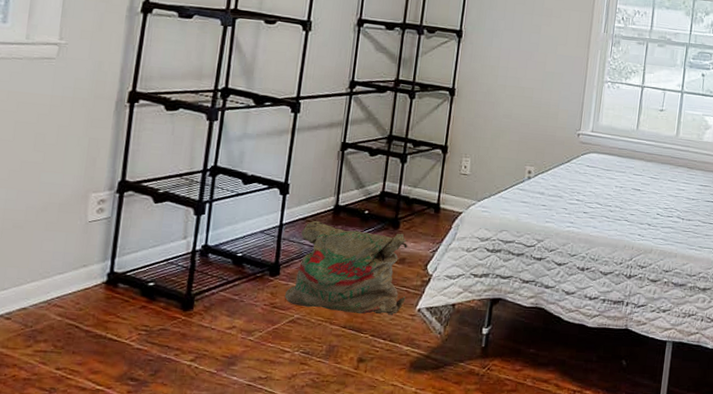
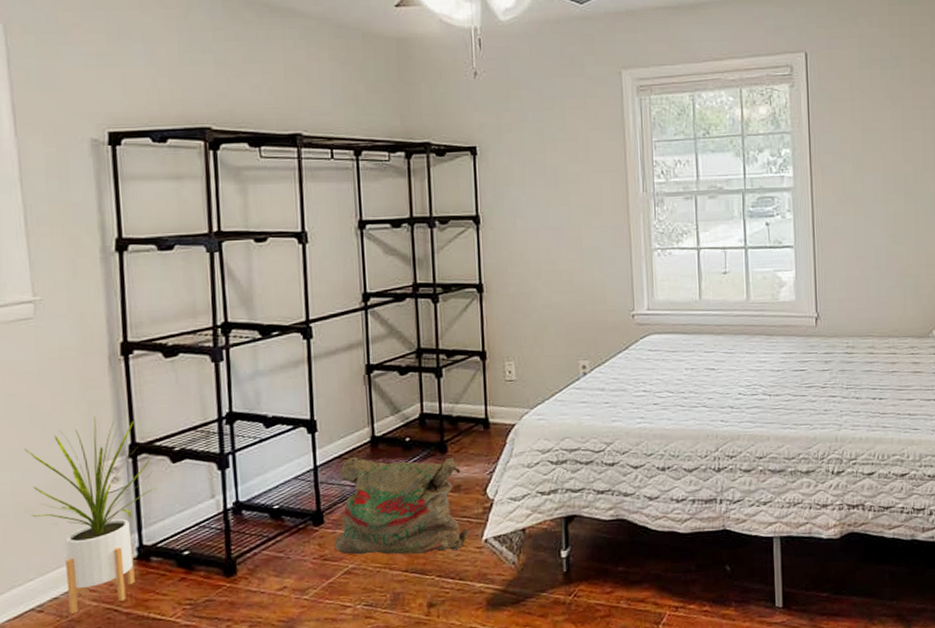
house plant: none [17,152,143,325] -> present [24,416,156,614]

